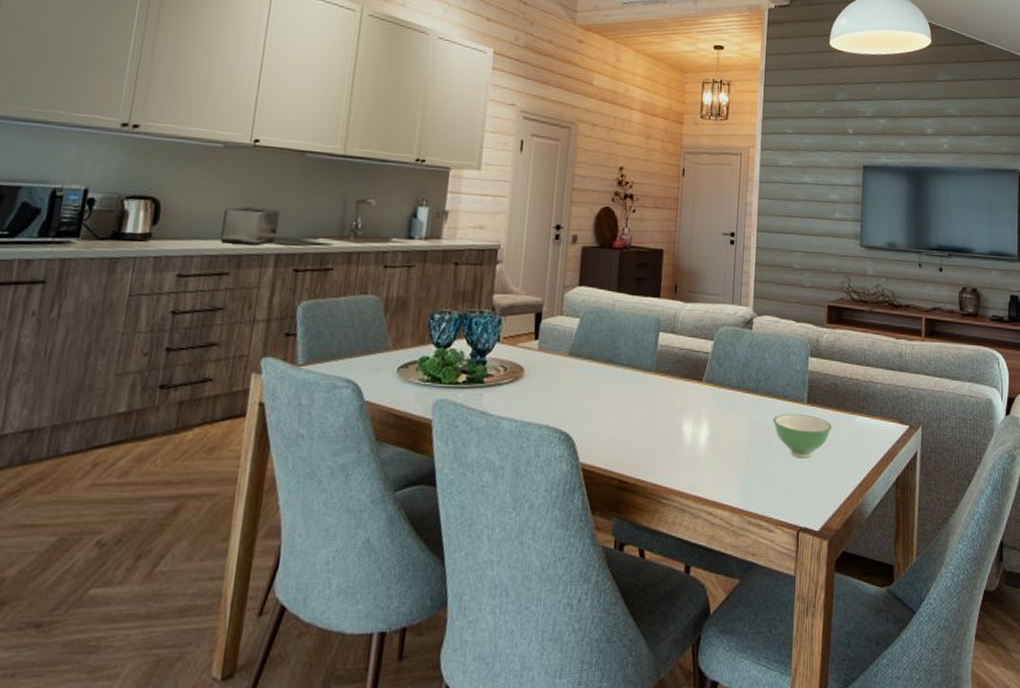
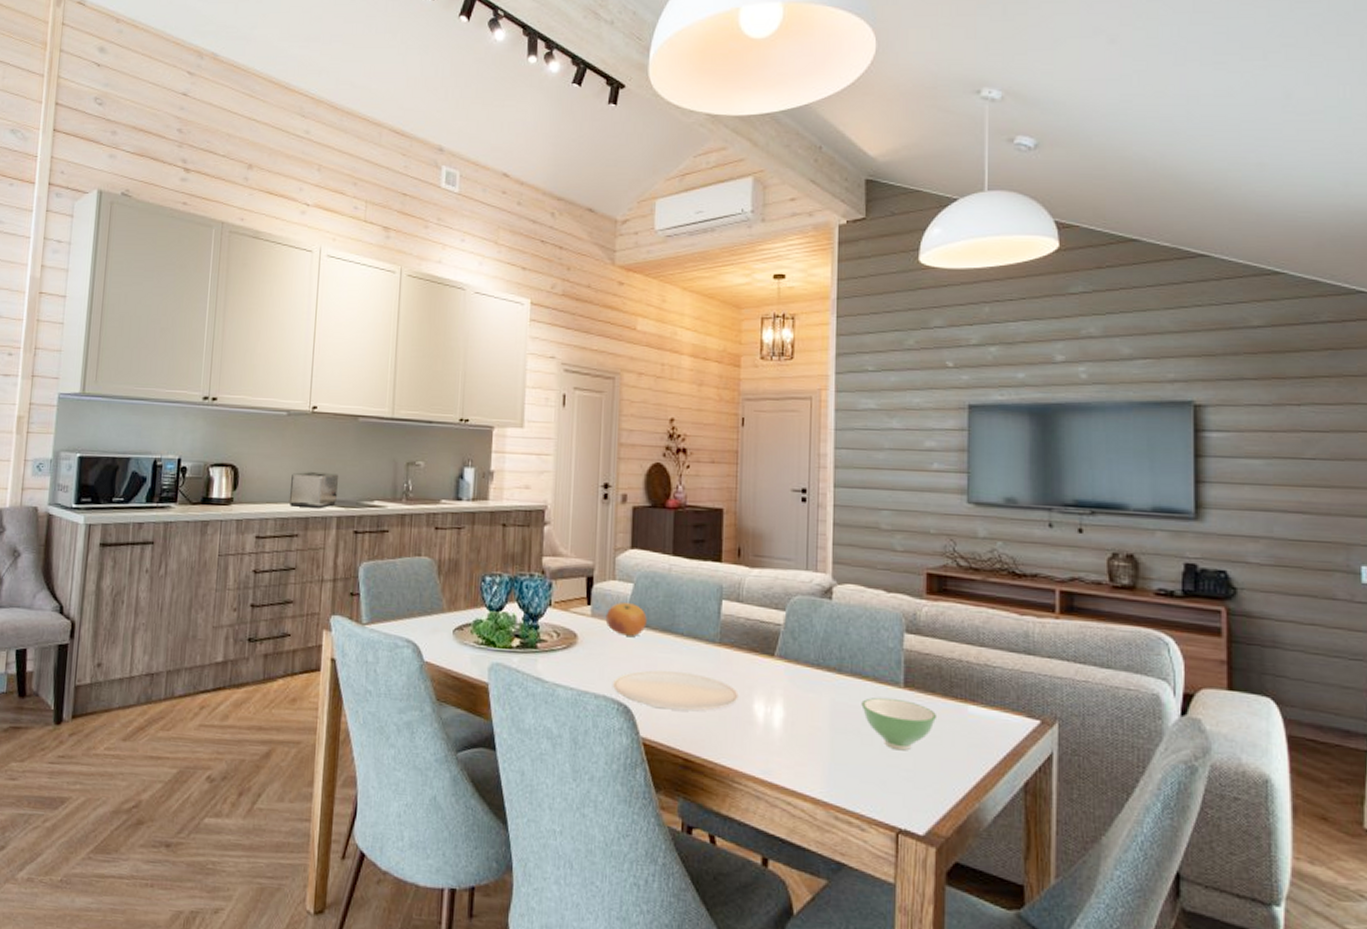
fruit: none [551,337,591,368] -> present [605,602,647,636]
plate: none [556,399,670,436] -> present [613,670,739,712]

